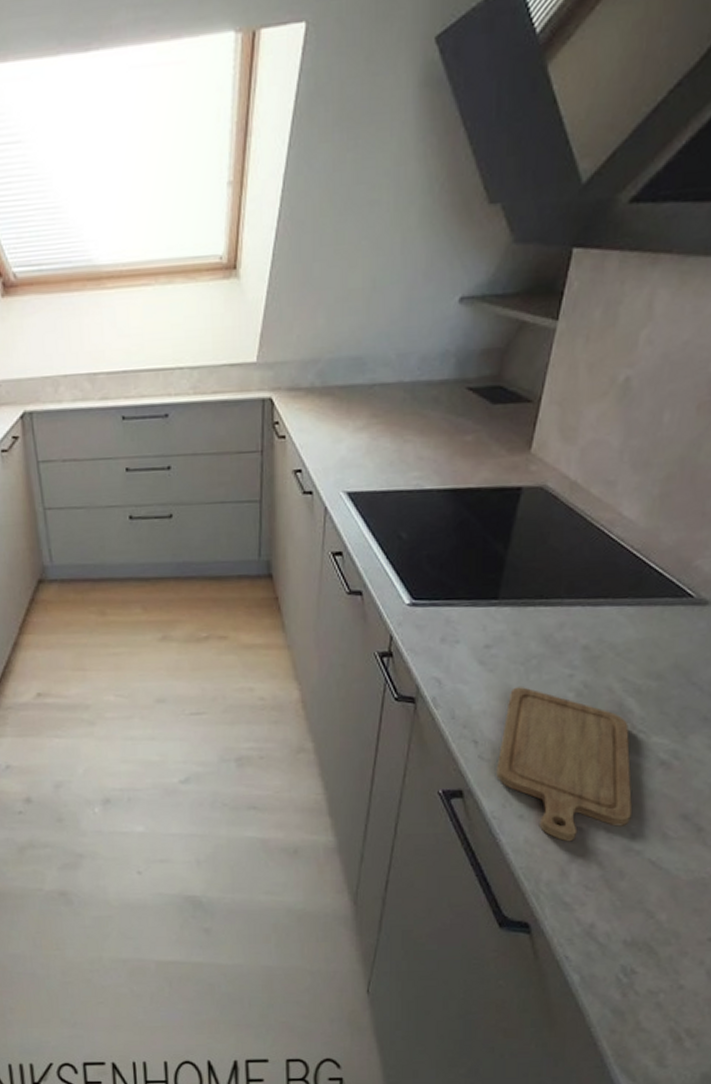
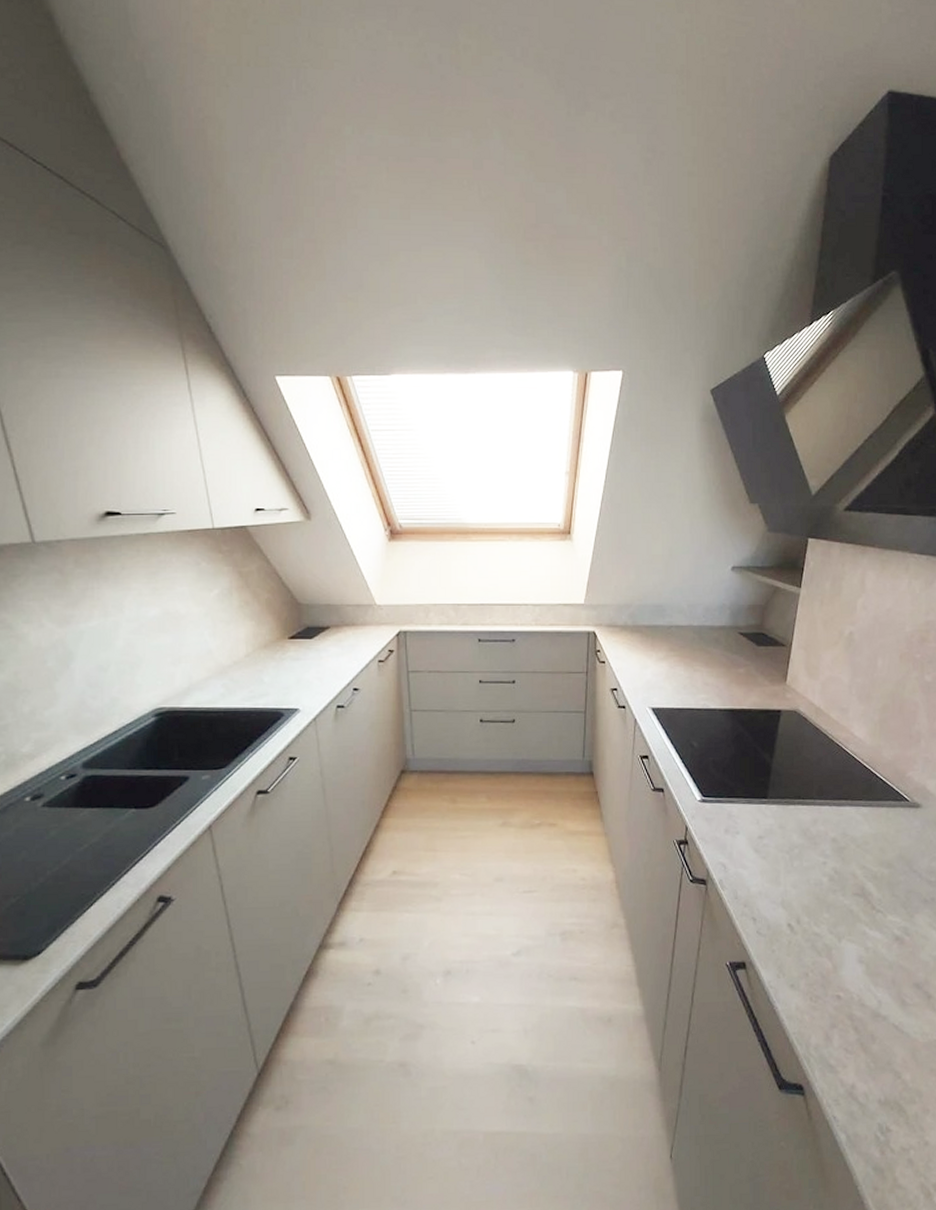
chopping board: present [496,687,633,842] -> none [771,872,878,1009]

